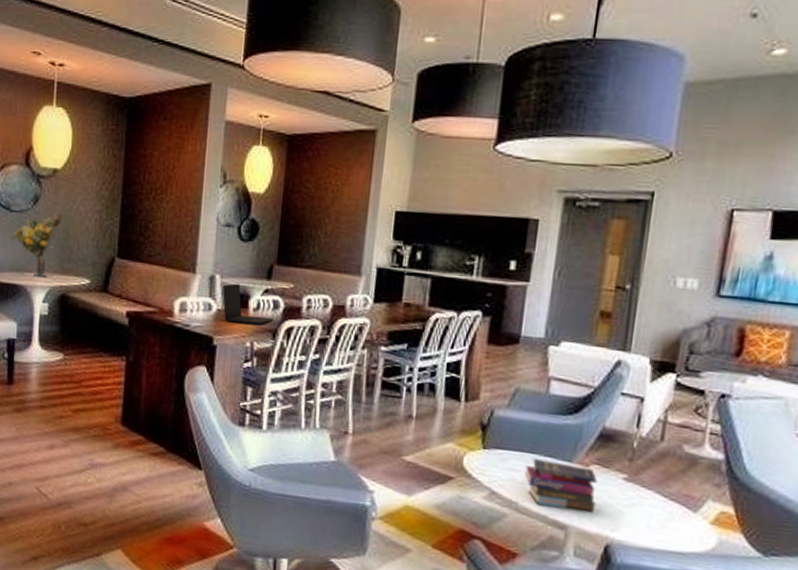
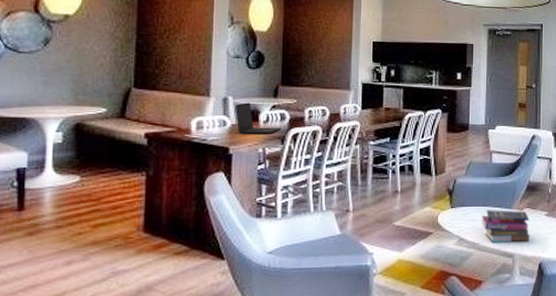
bouquet: present [11,212,62,278] -> none [19,52,75,109]

